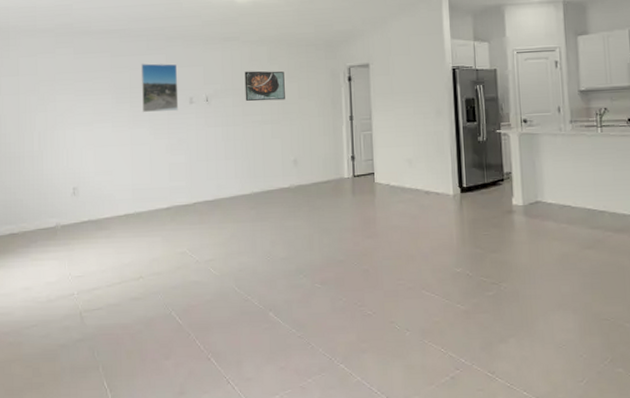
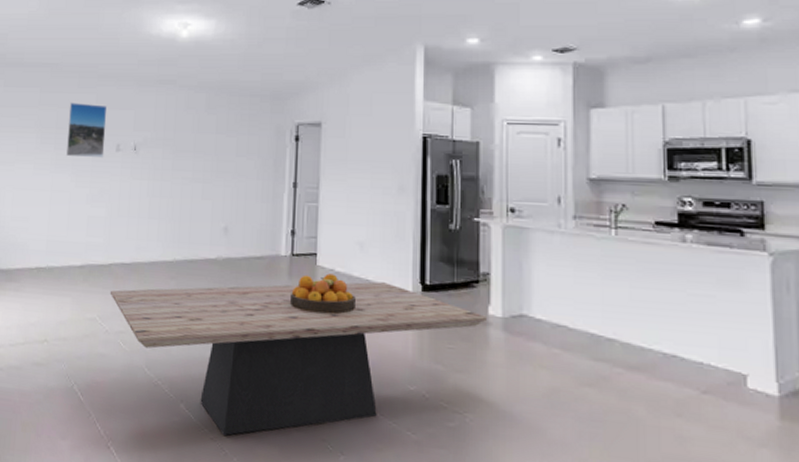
dining table: none [196,189,511,332] -> present [109,281,487,436]
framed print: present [244,71,285,102] -> none [176,120,223,157]
fruit bowl: none [354,188,410,222] -> present [289,273,357,314]

